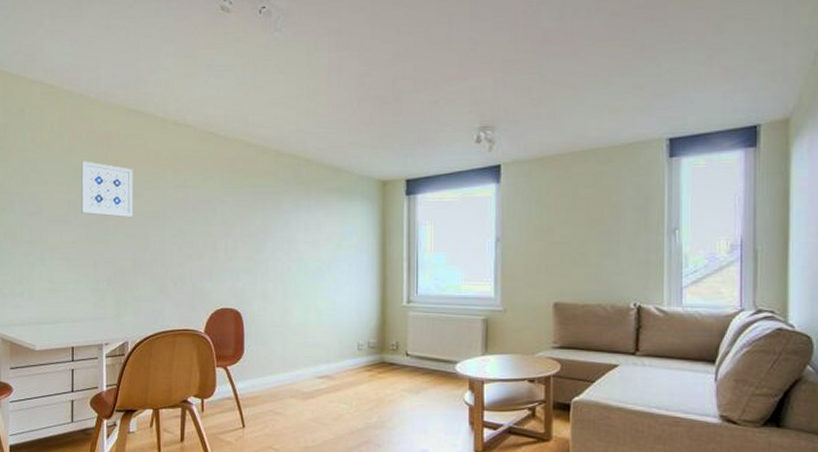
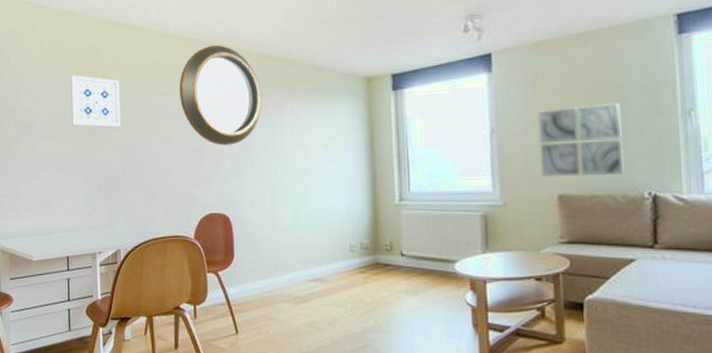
home mirror: none [194,139,278,241] -> present [179,44,262,146]
wall art: none [540,219,614,286] -> present [538,103,624,178]

